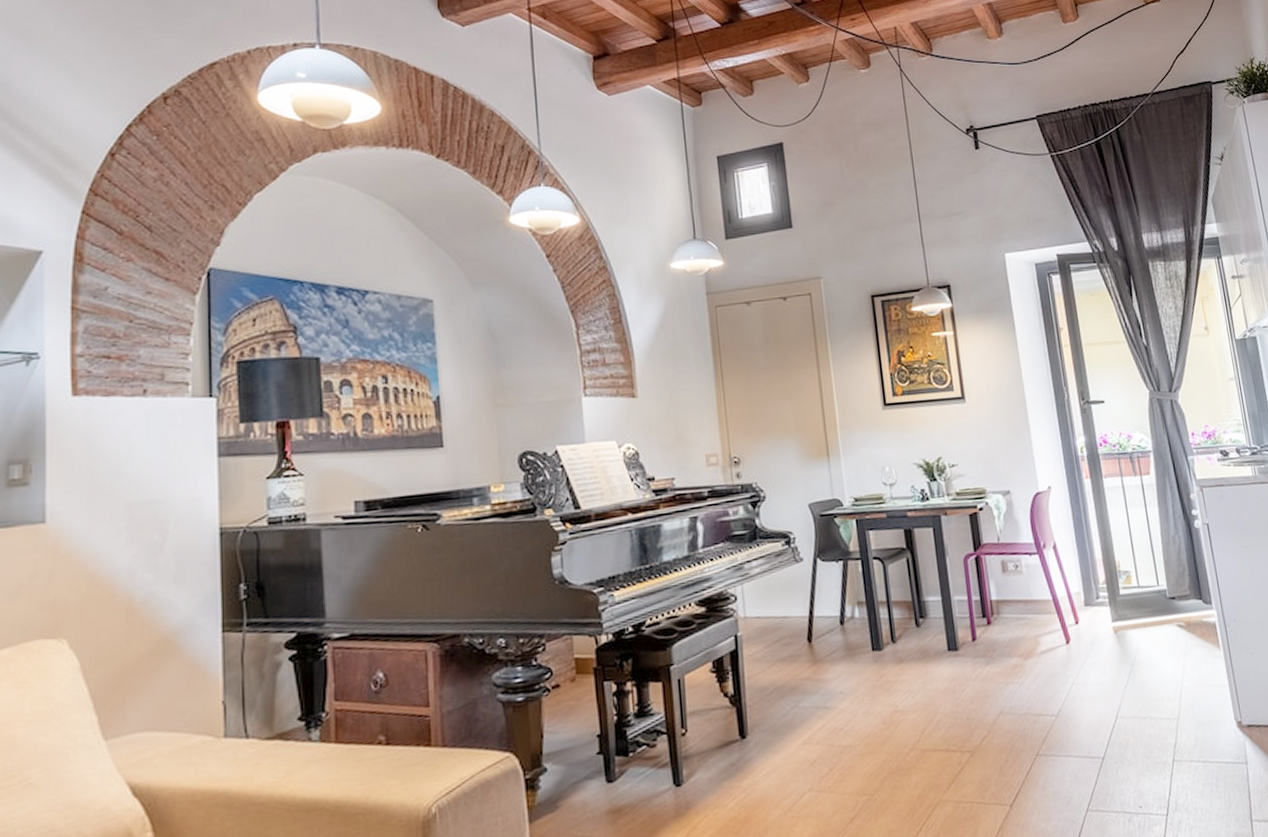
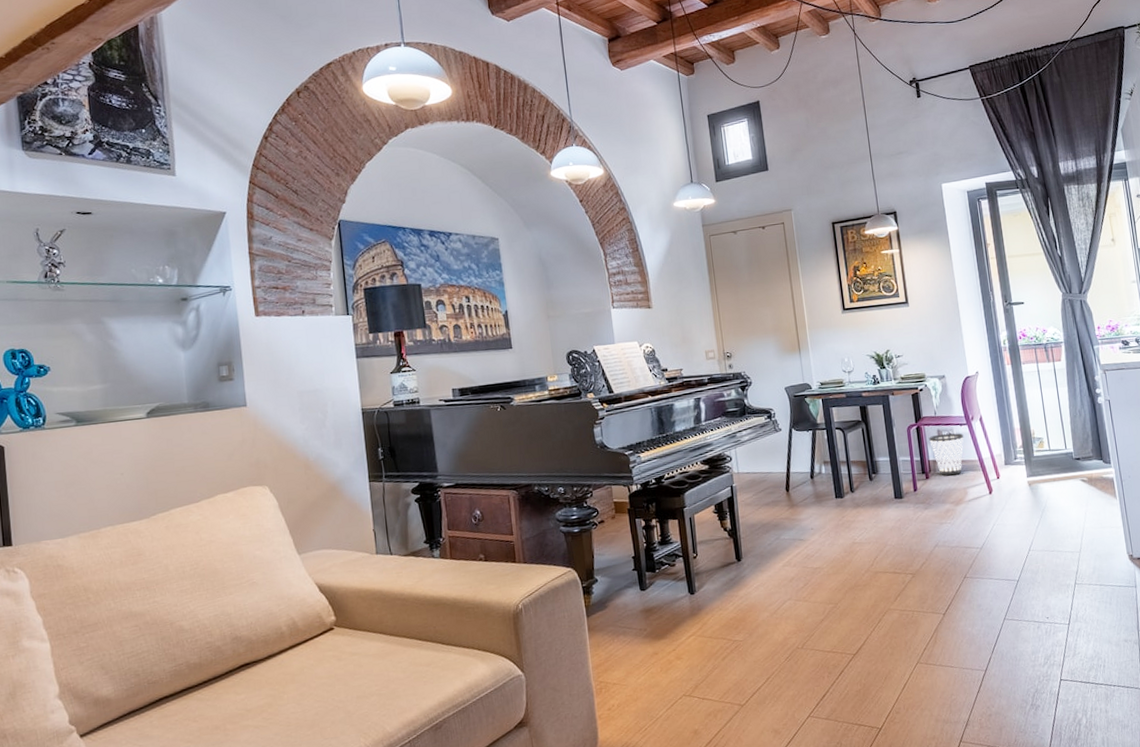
wastebasket: none [991,564,1034,621] -> present [929,433,964,476]

